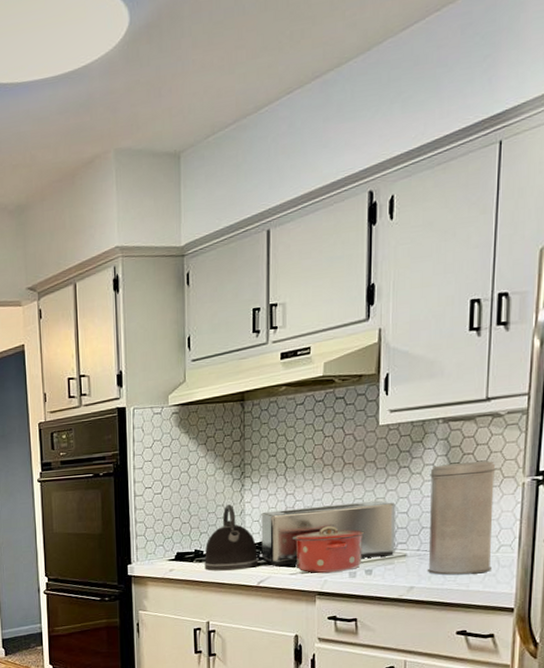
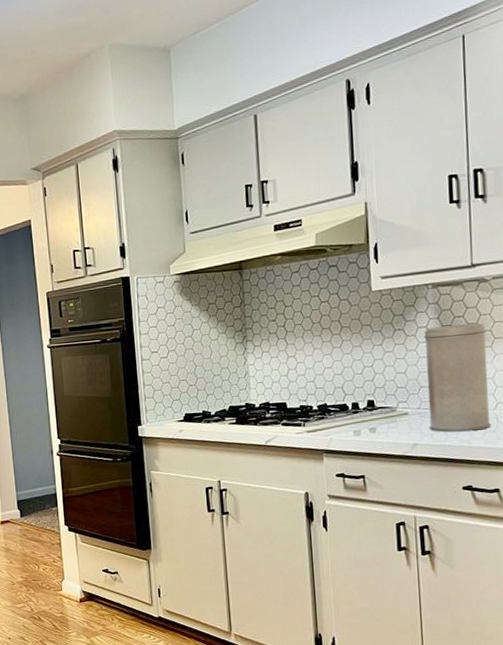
kettle: present [203,504,259,572] -> none [211,367,266,432]
toaster: present [261,500,396,566] -> none [265,361,396,426]
casserole: present [291,526,366,573] -> none [295,386,368,432]

